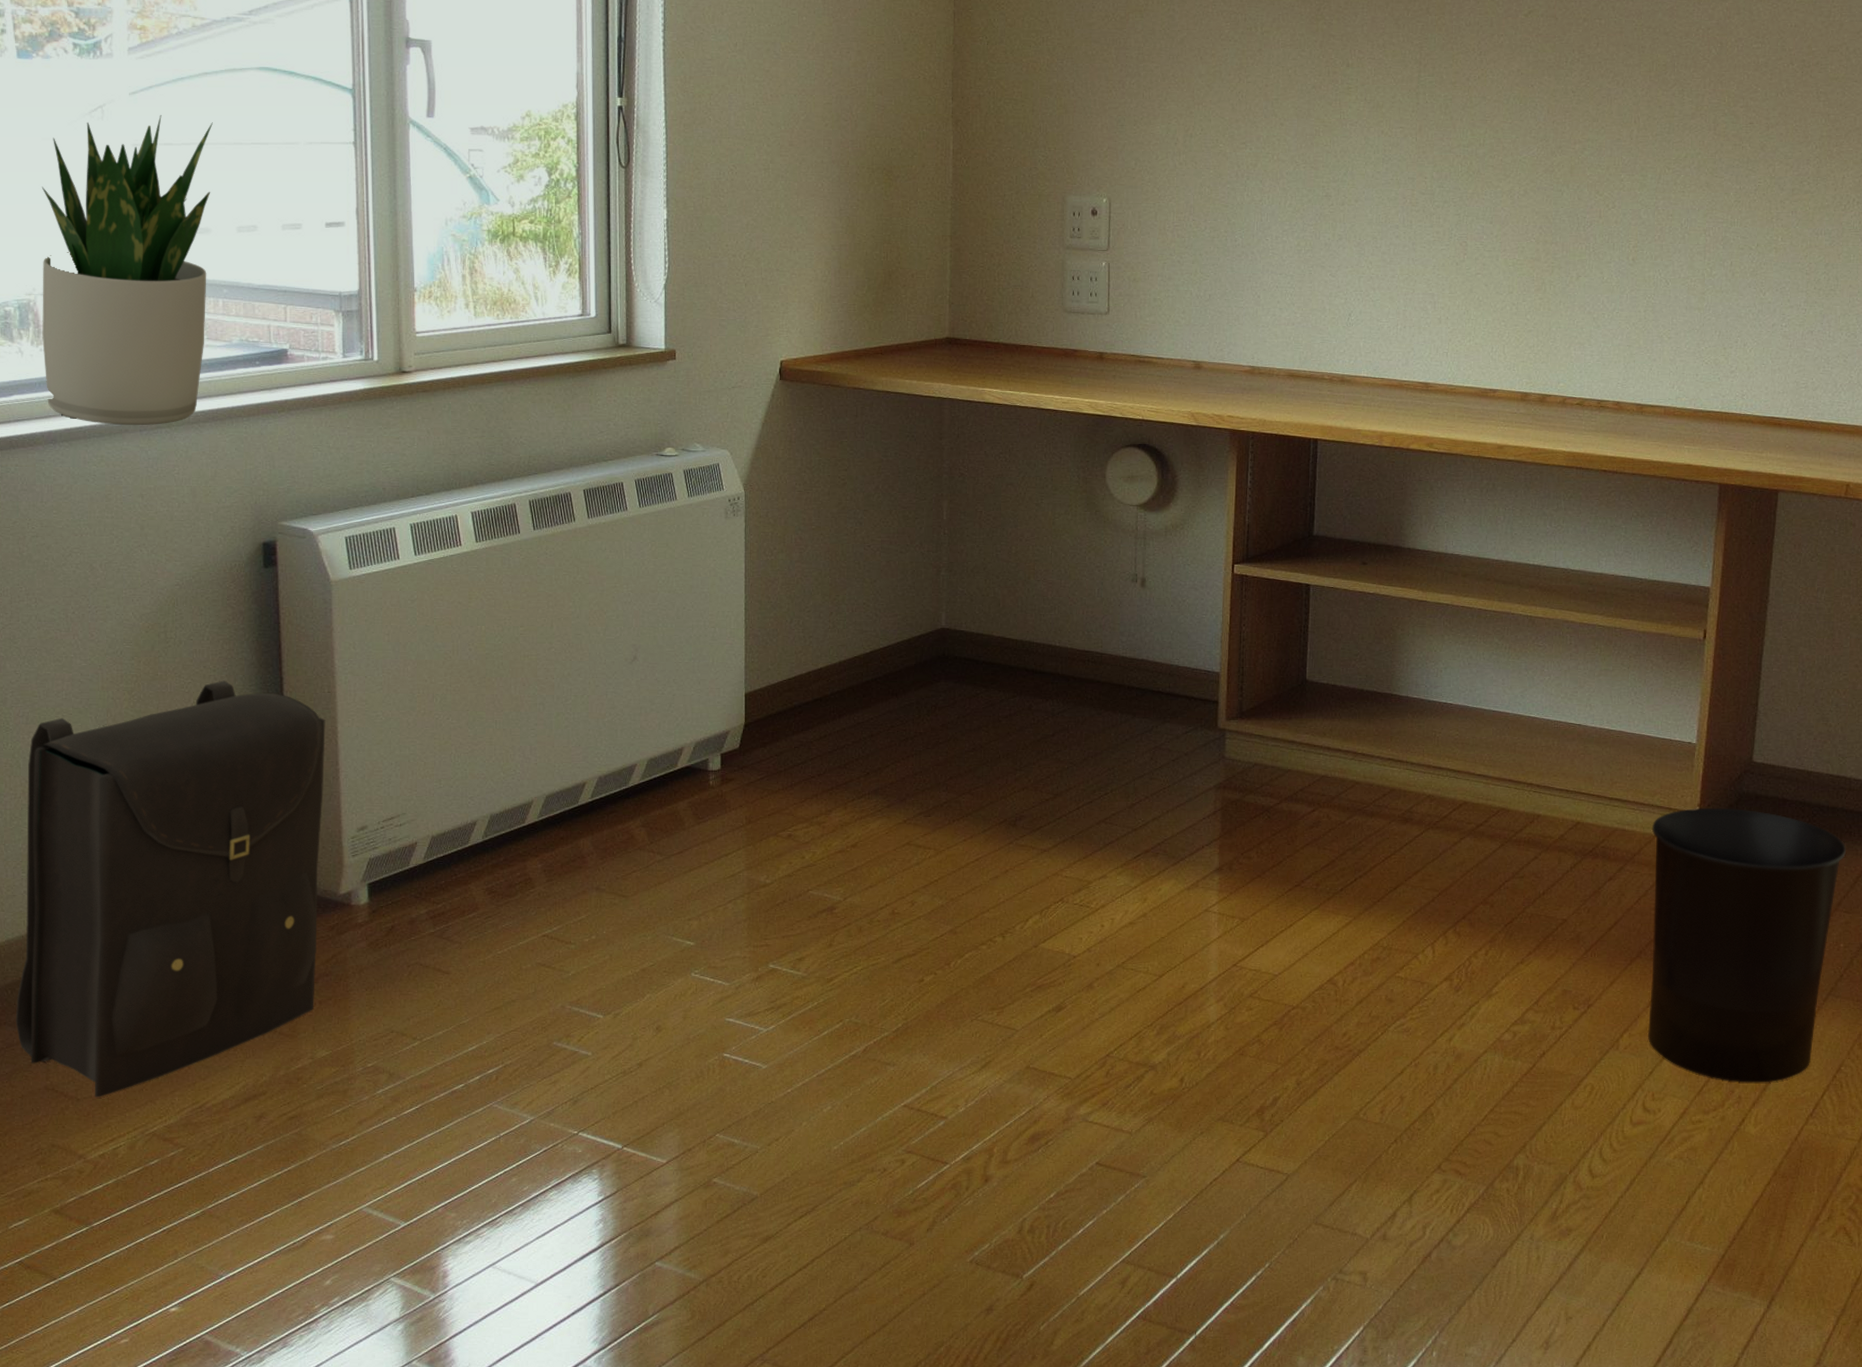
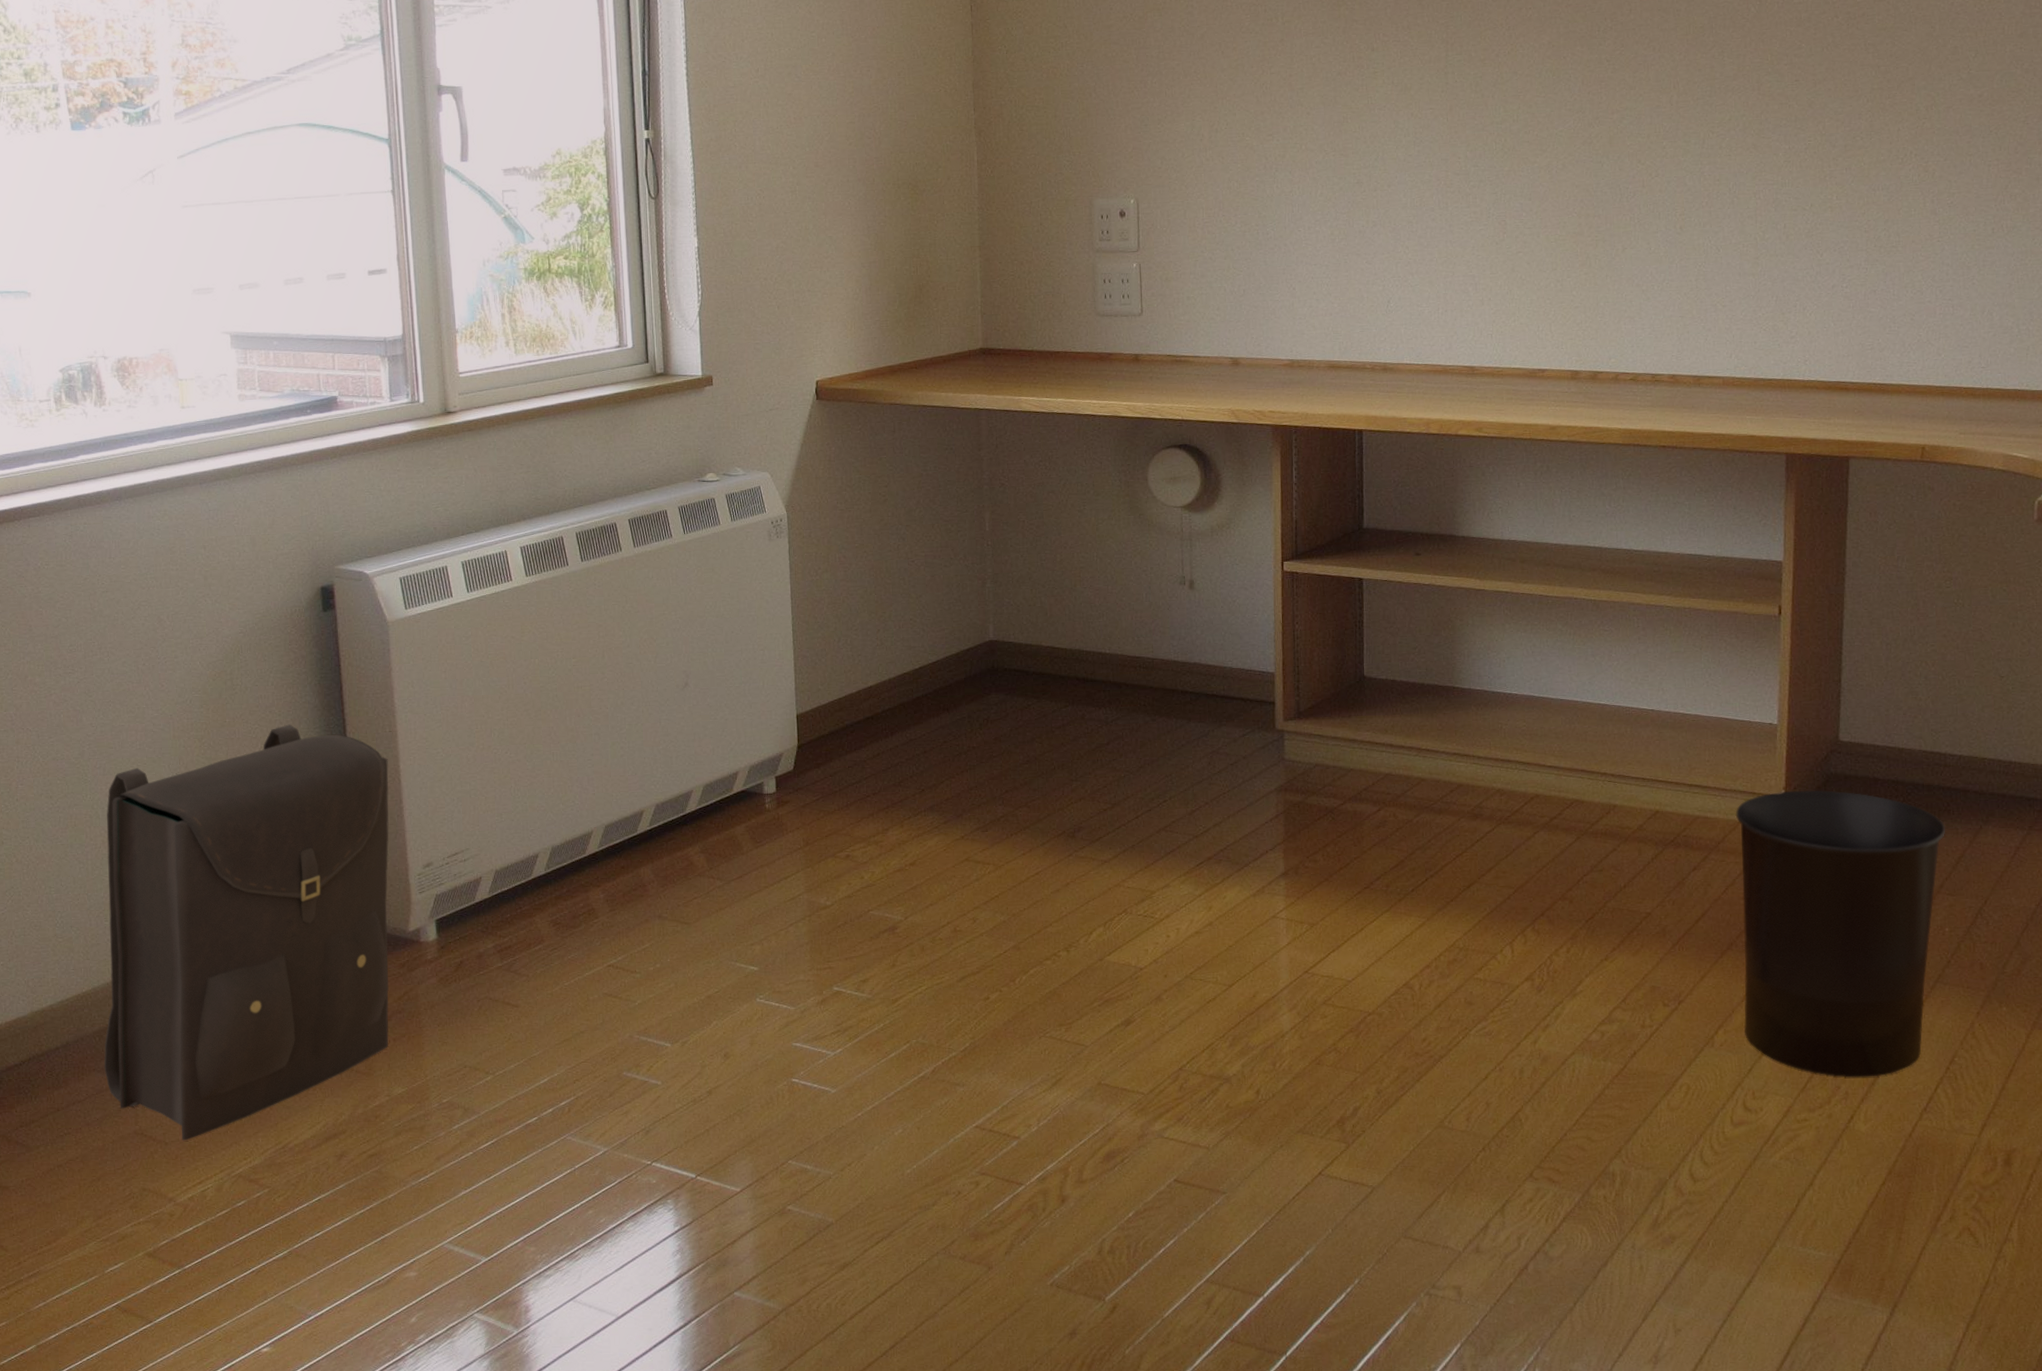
planter: present [41,115,213,426] -> none [98,176,258,480]

